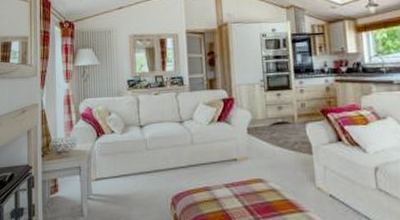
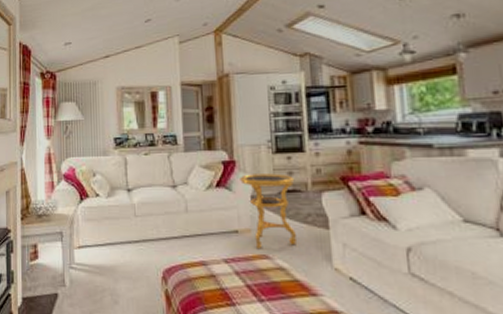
side table: none [237,108,286,175] -> present [240,173,296,250]

